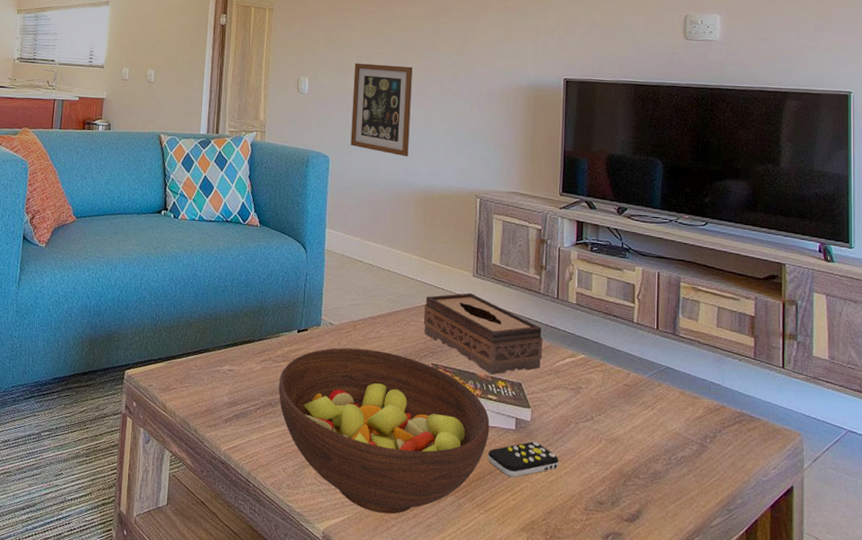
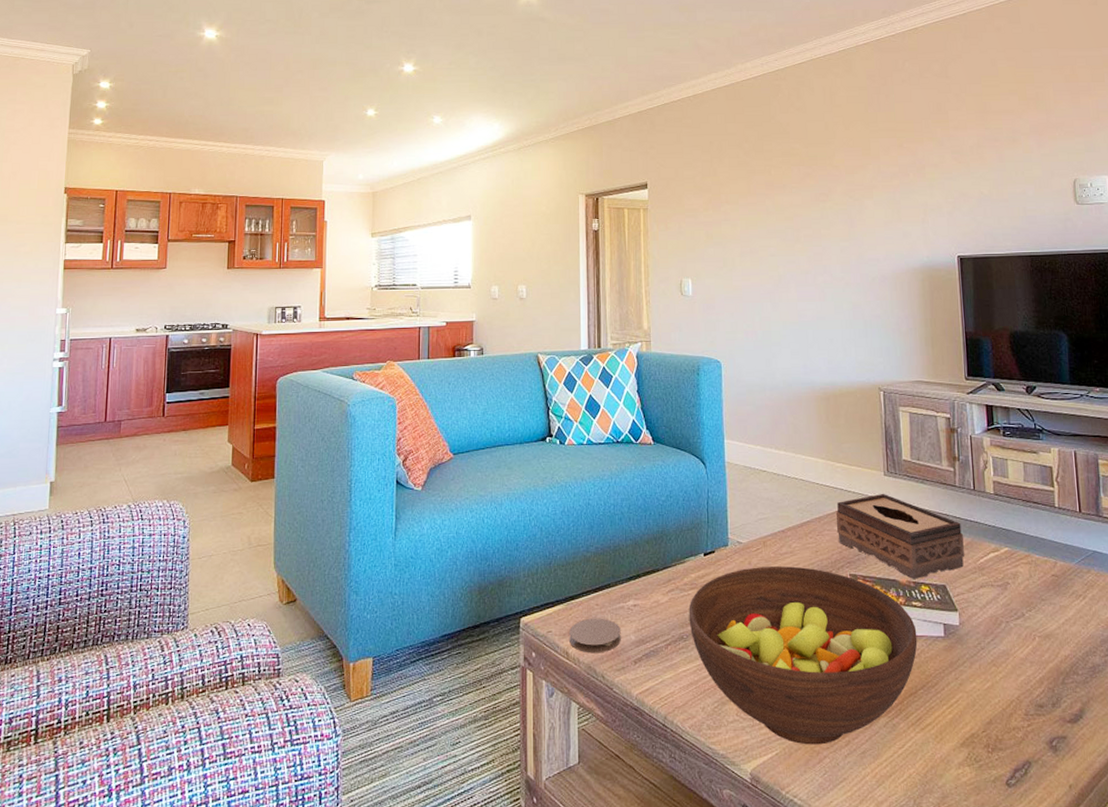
coaster: none [168,377,216,410] -> present [569,618,621,653]
wall art: present [350,63,413,157] -> none [739,257,804,354]
remote control: present [487,441,559,478] -> none [918,647,994,689]

